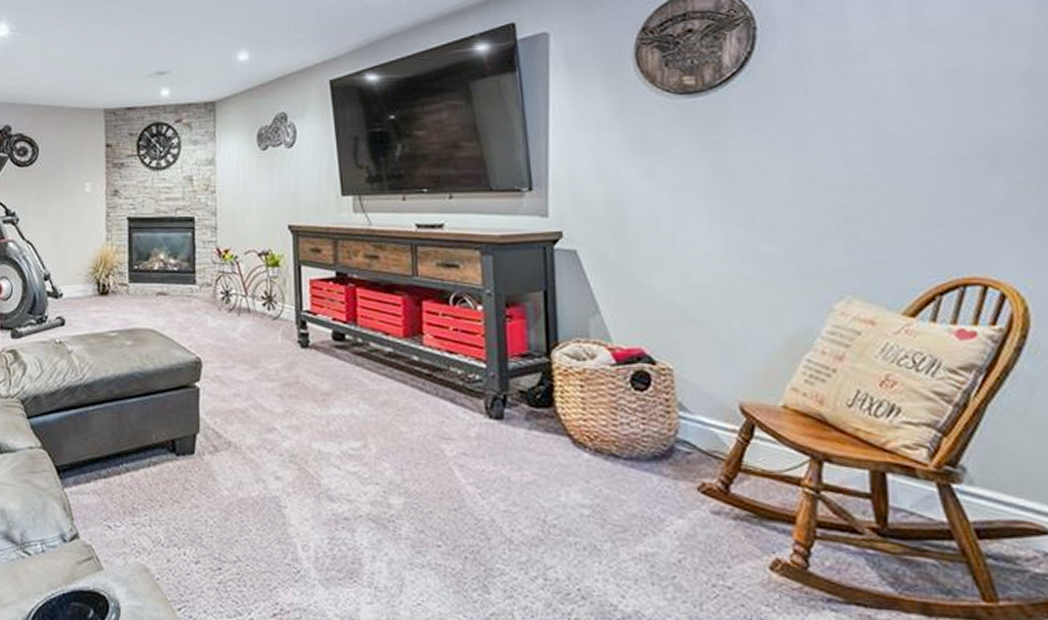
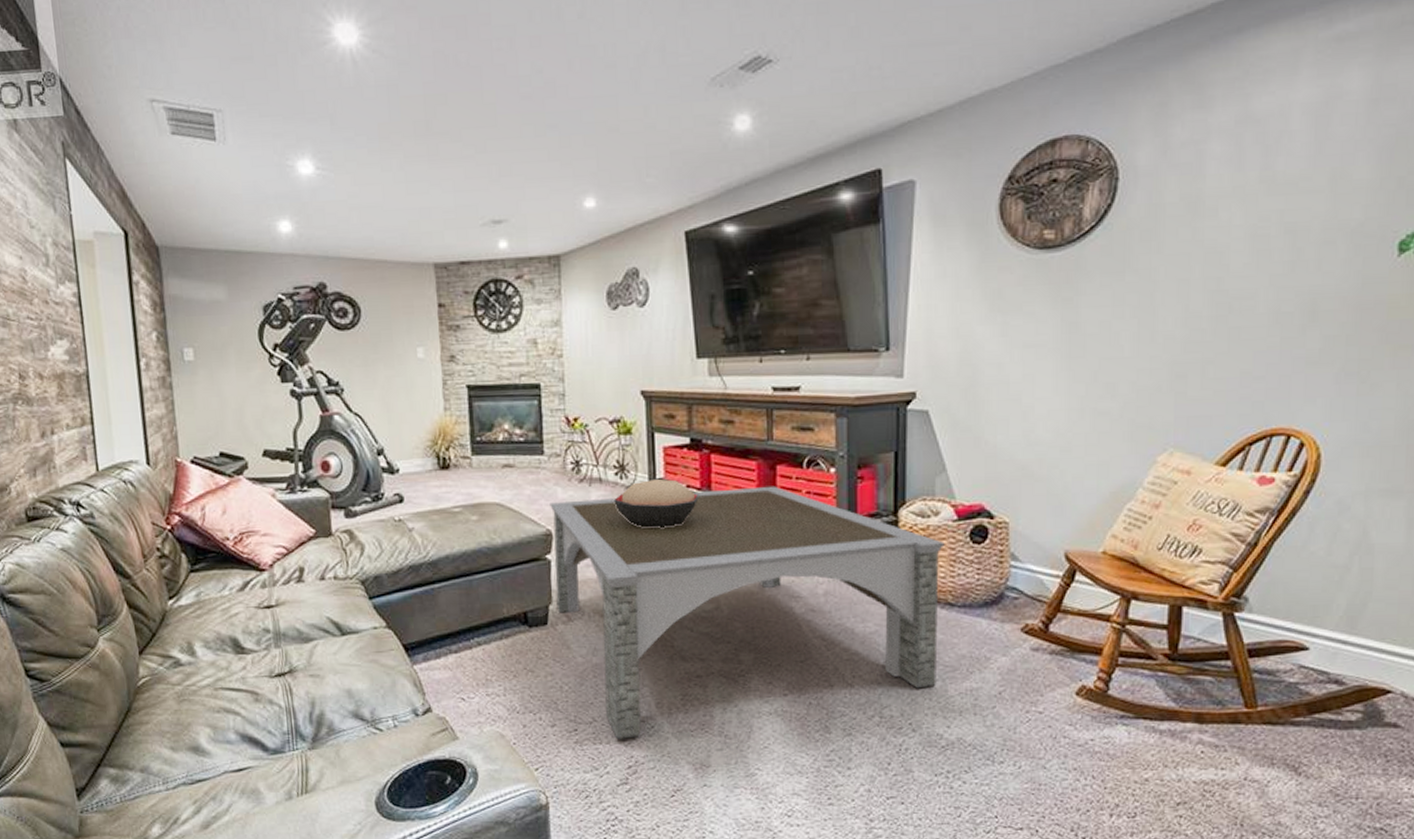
coffee table: none [200,322,606,584] -> present [550,486,945,740]
decorative bowl: none [261,310,345,360] -> present [614,478,699,528]

